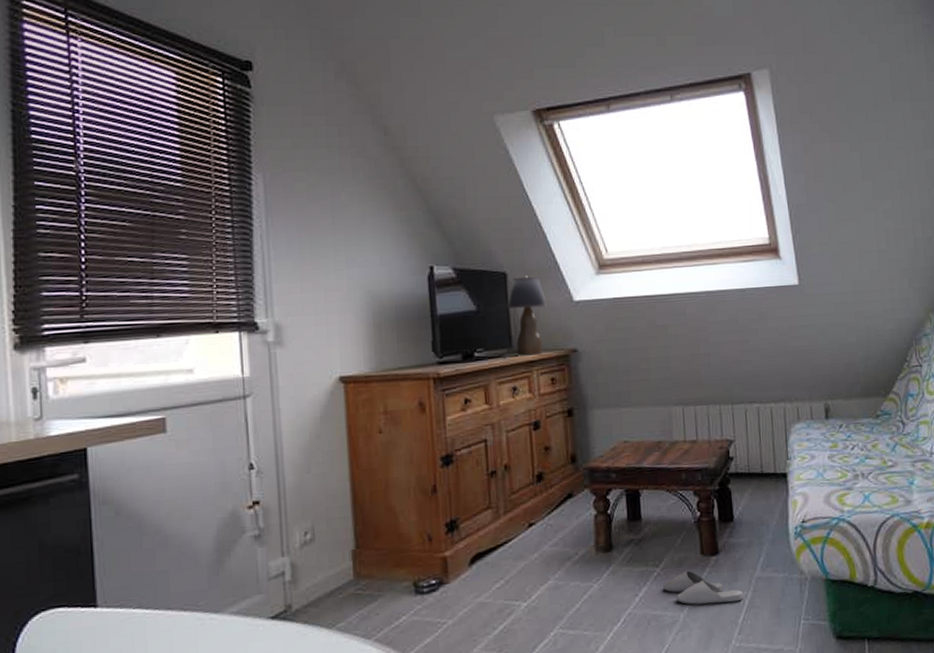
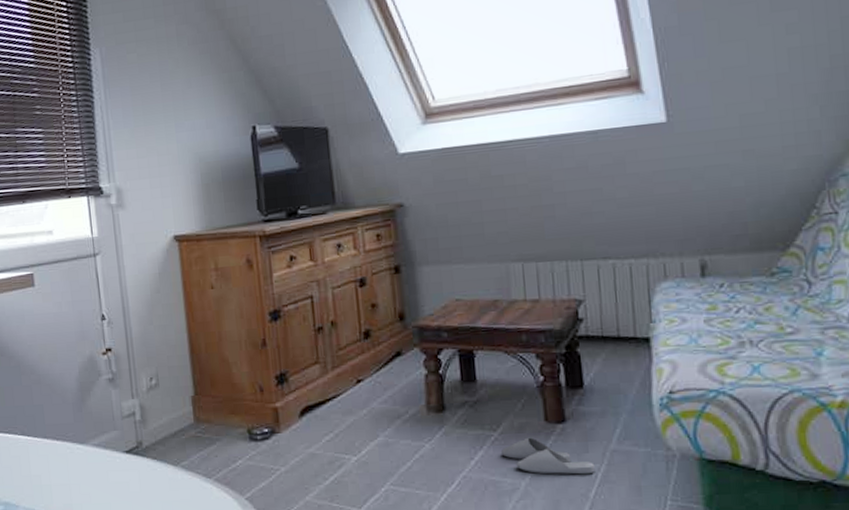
table lamp: present [507,275,547,356] -> none [329,129,371,213]

